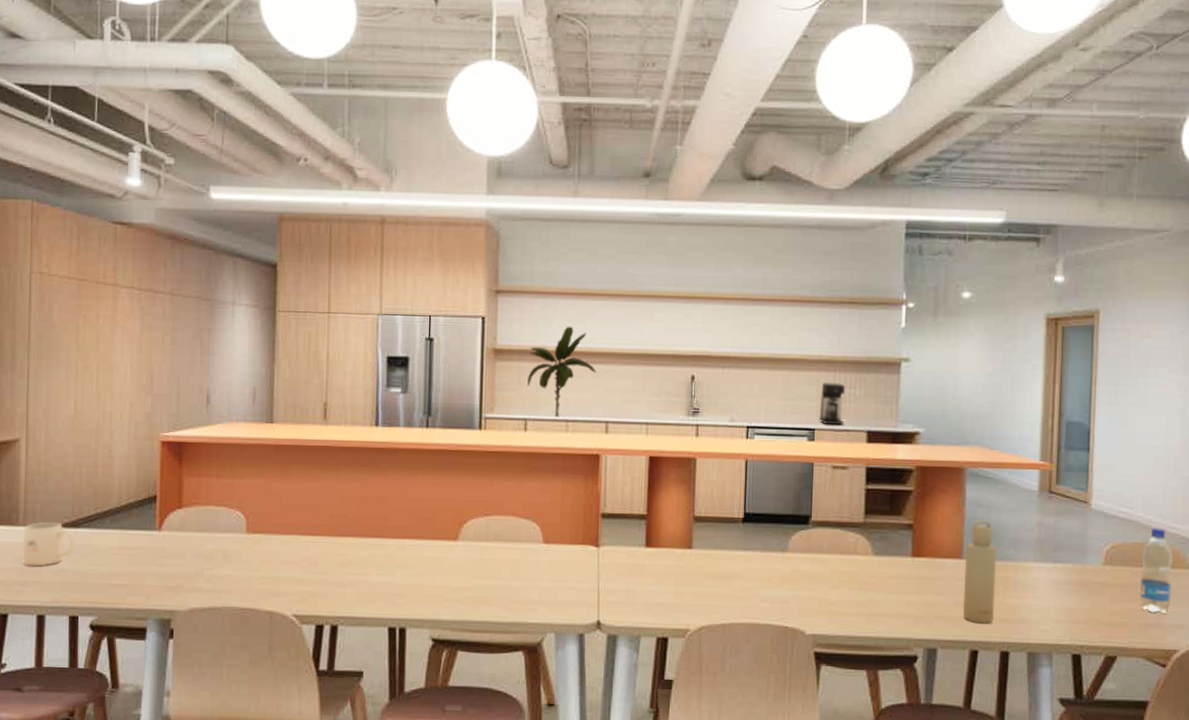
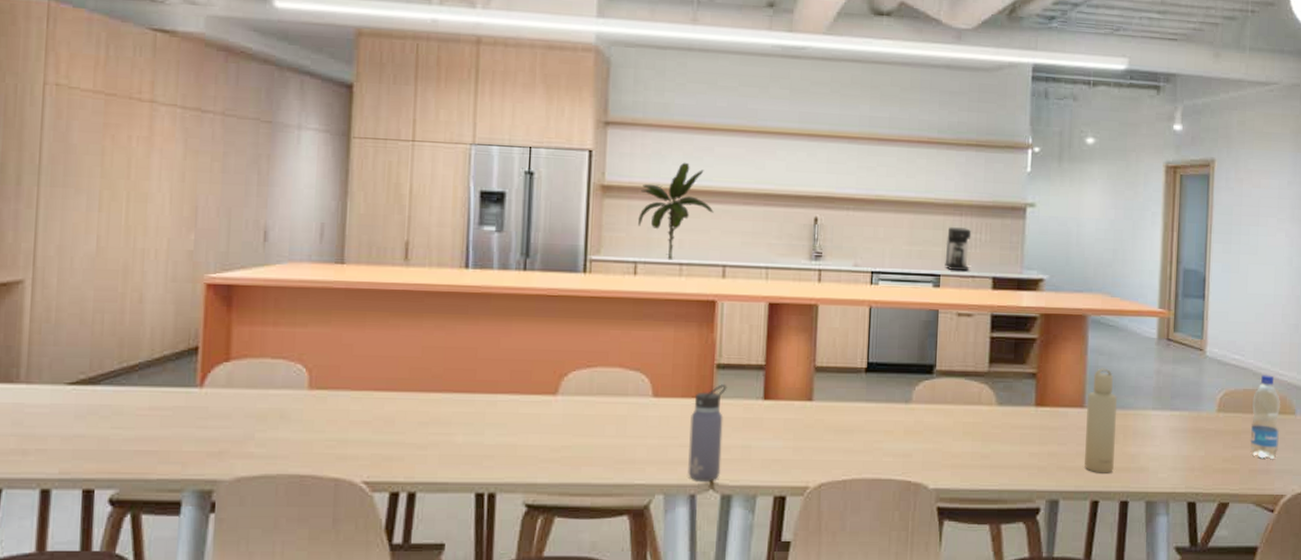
mug: present [22,521,74,567] -> none [22,378,92,432]
water bottle: none [577,532,612,622] -> present [688,384,727,481]

